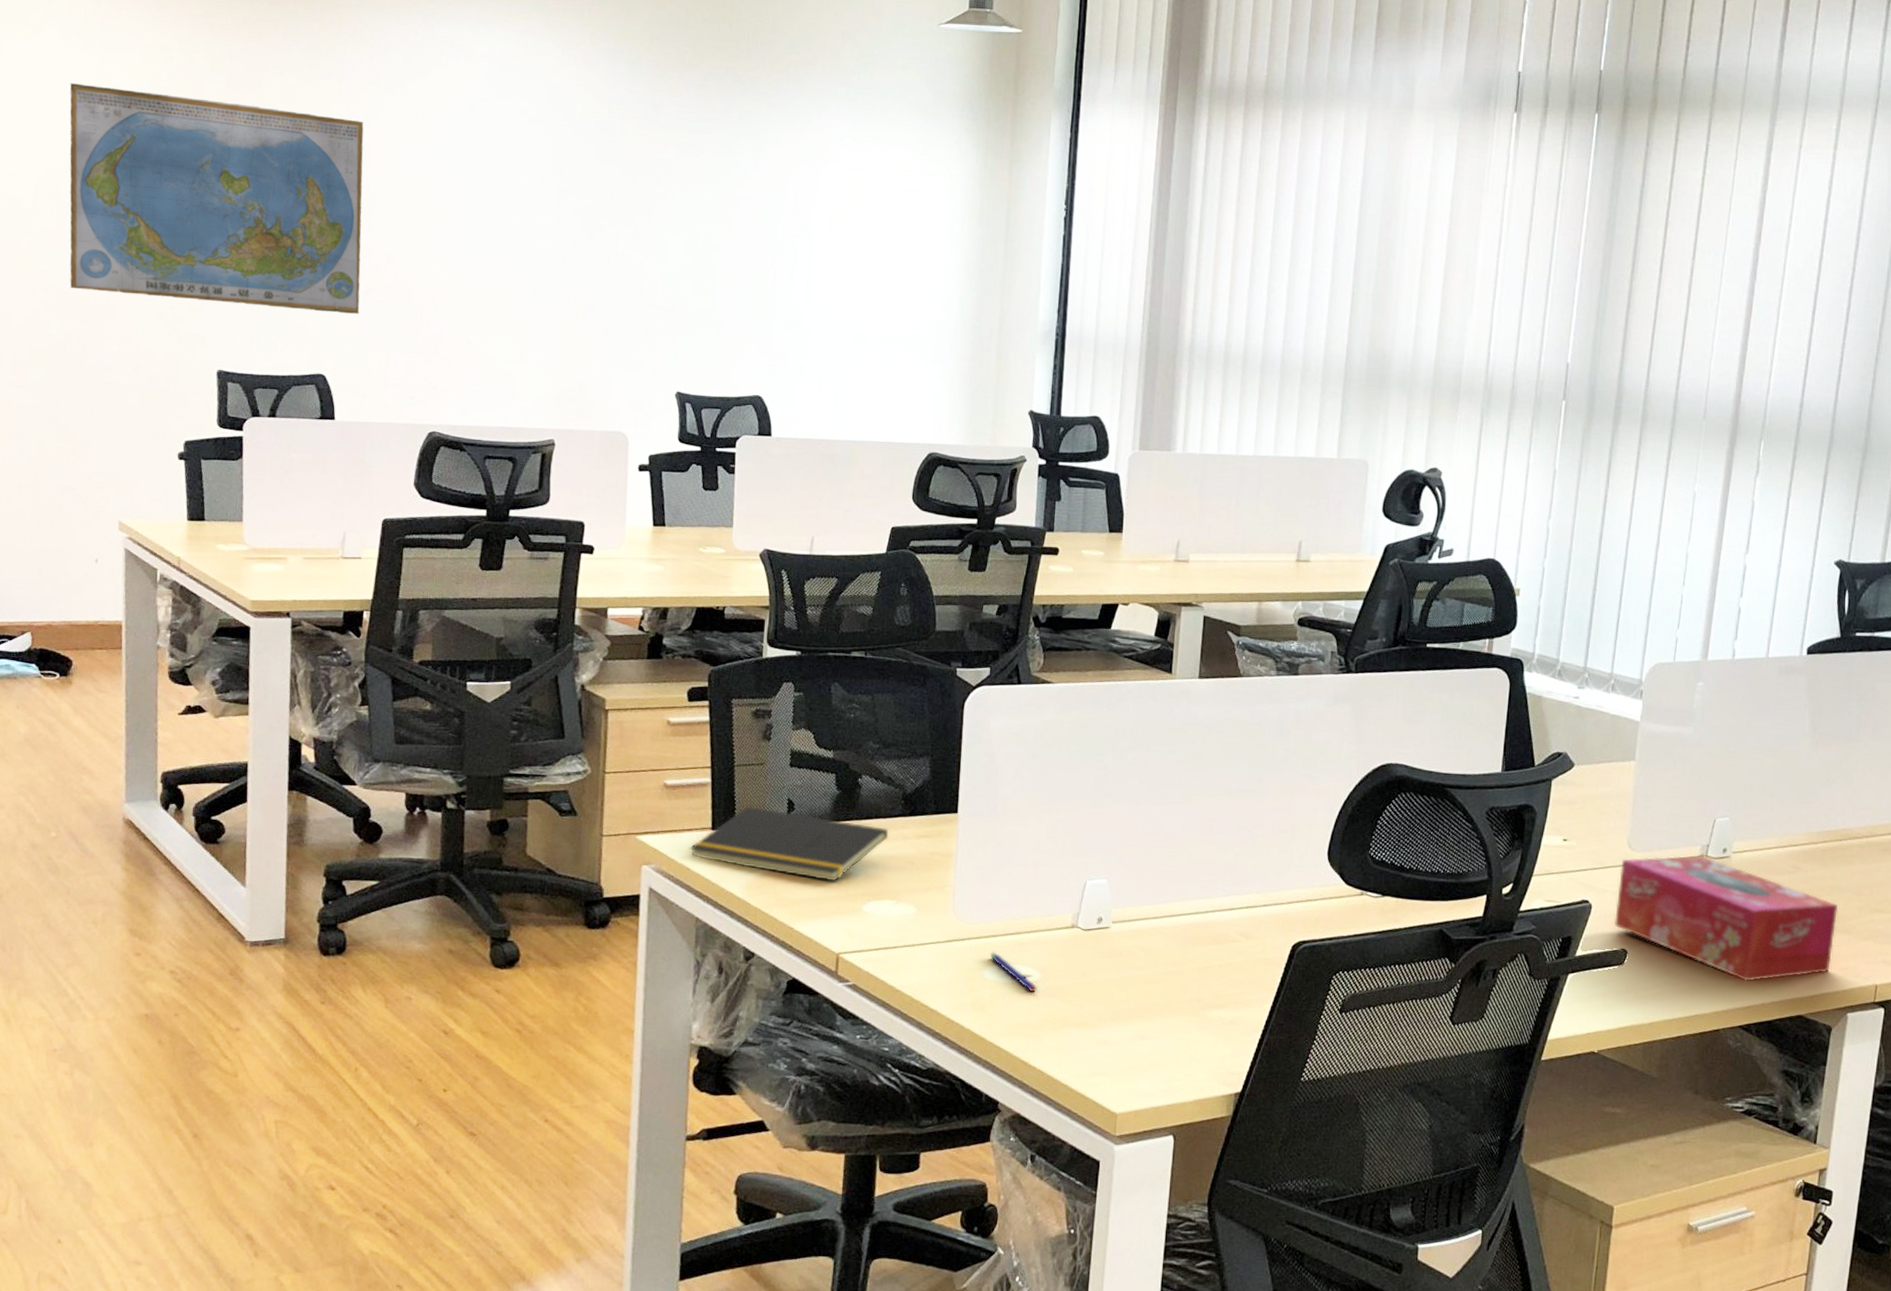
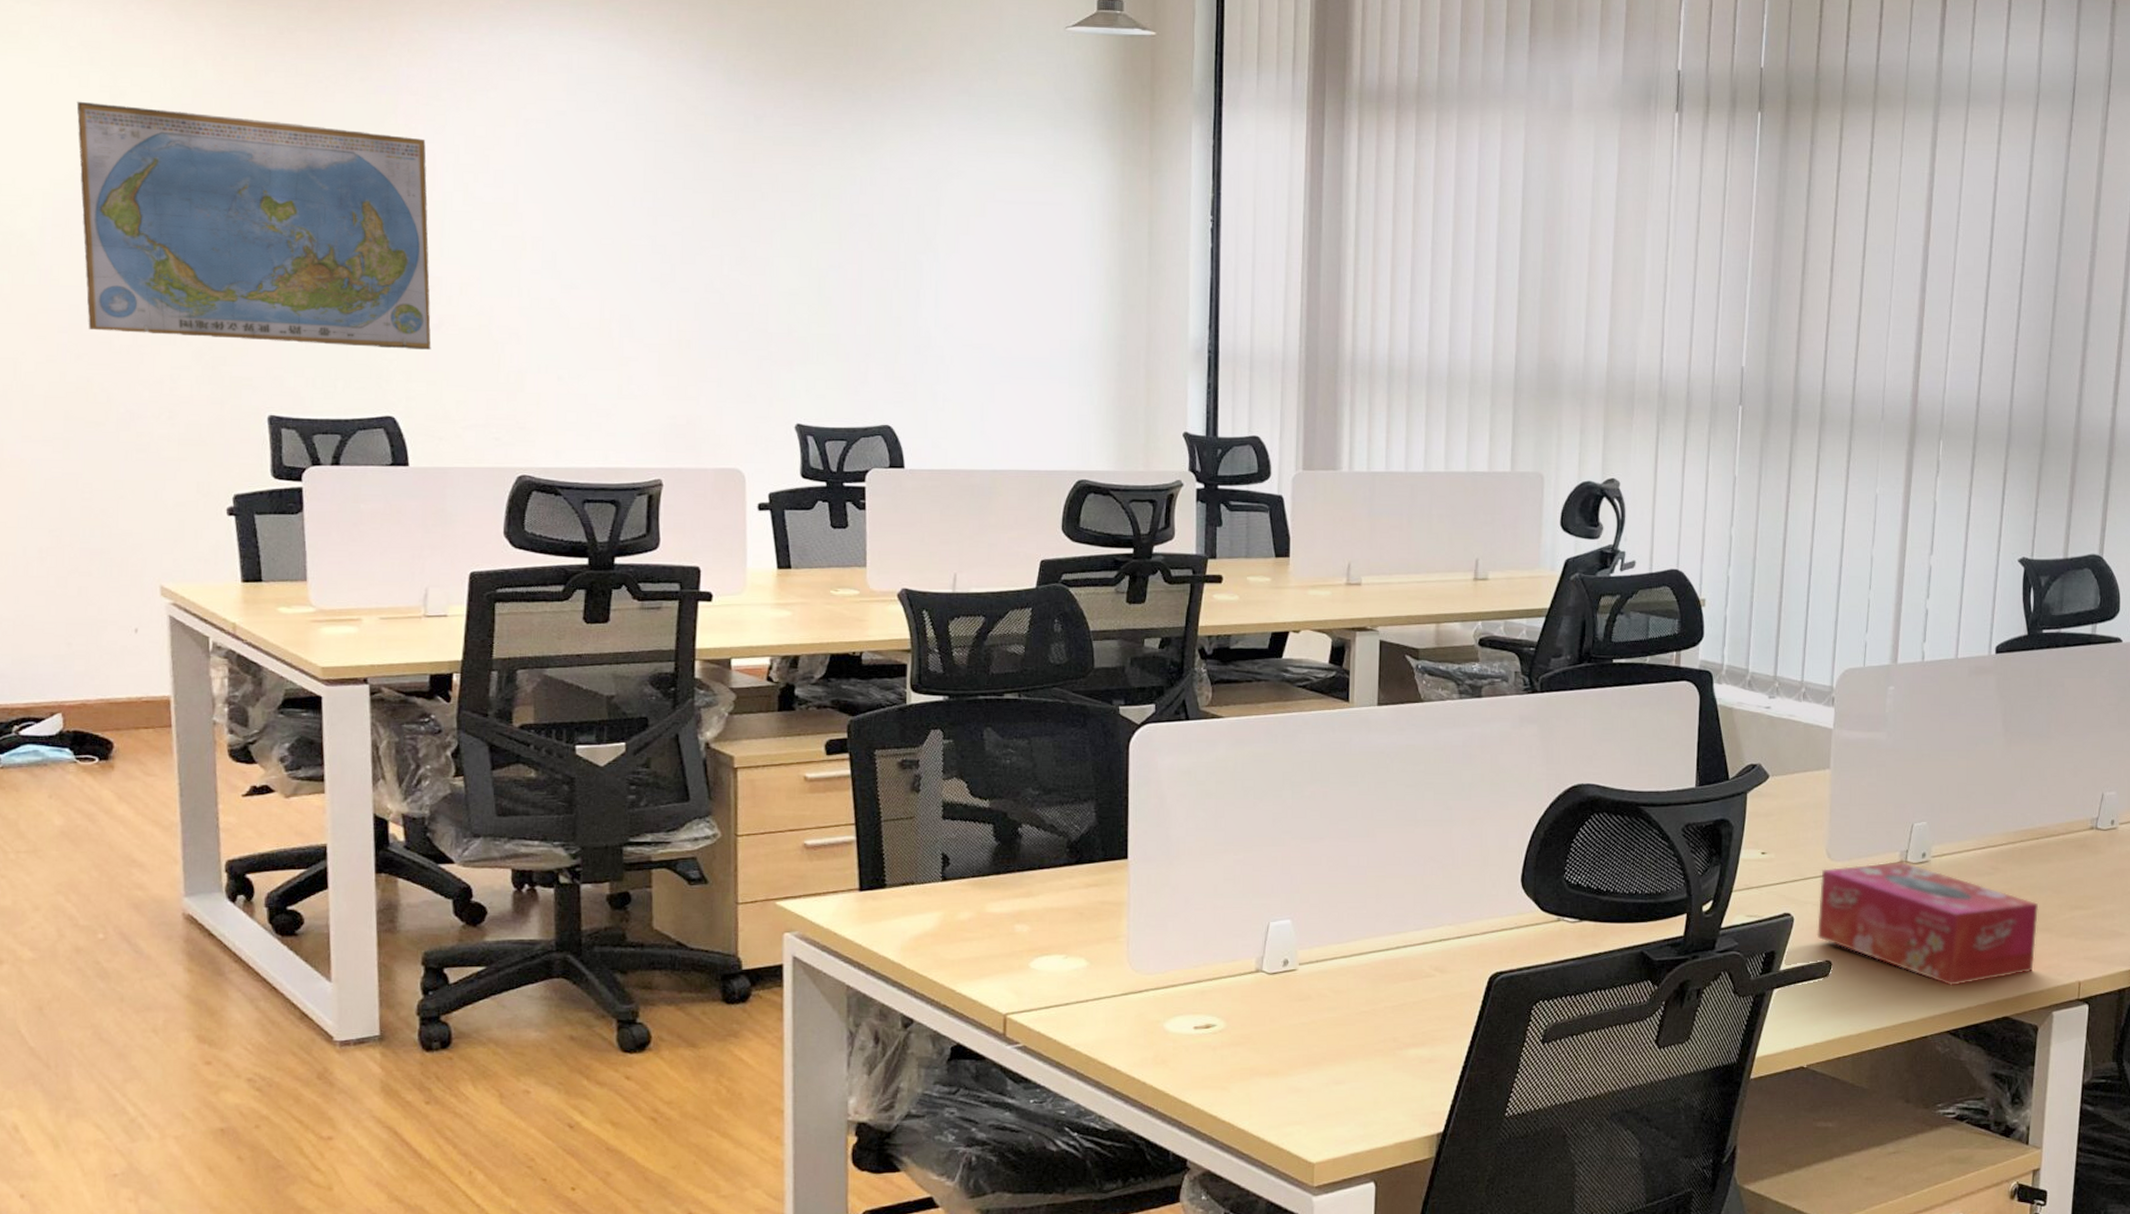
notepad: present [689,806,889,882] -> none [835,863,1054,938]
pen: present [990,951,1038,993] -> none [1170,1001,1224,1043]

